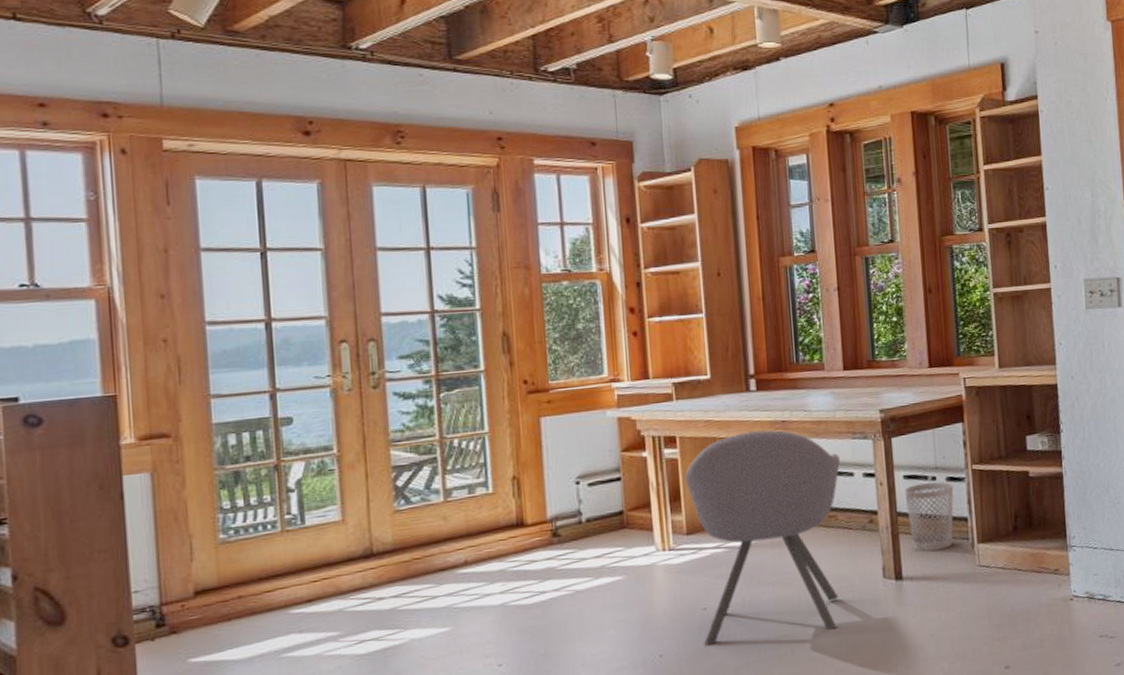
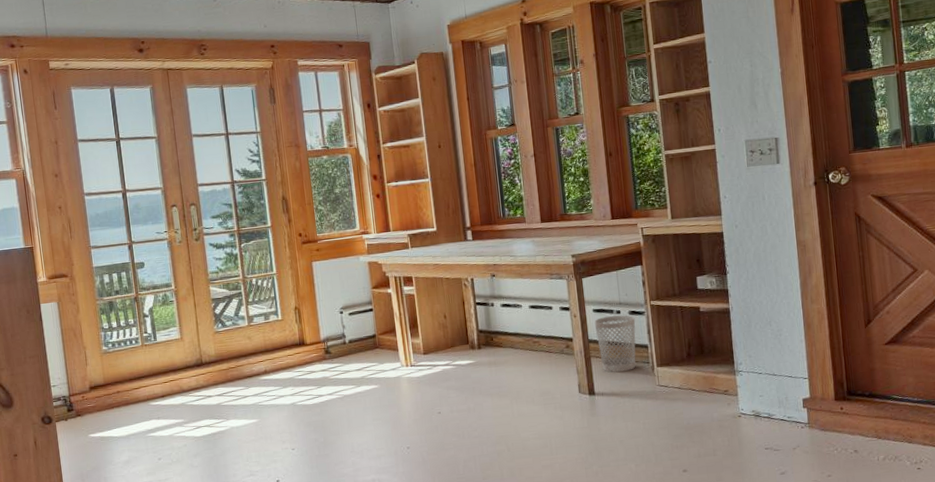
chair: present [685,430,840,646] -> none [420,272,544,442]

